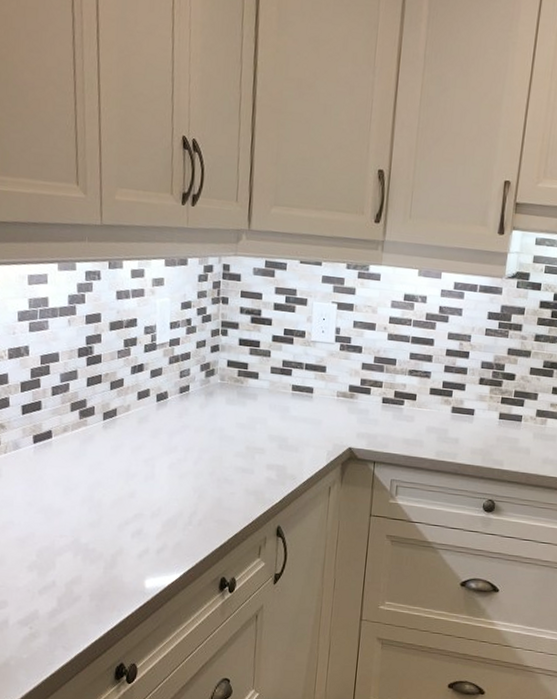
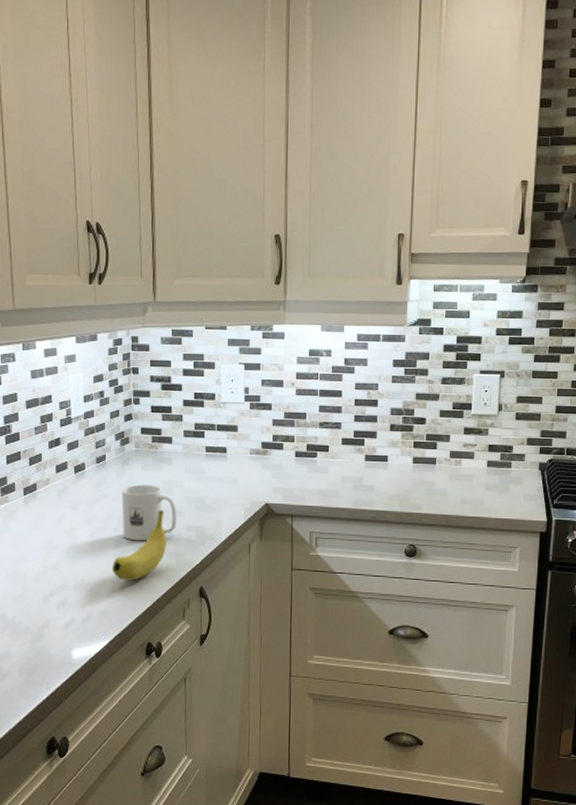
fruit: none [190,446,247,515] -> present [112,510,166,581]
mug: none [202,418,260,476] -> present [121,484,178,541]

